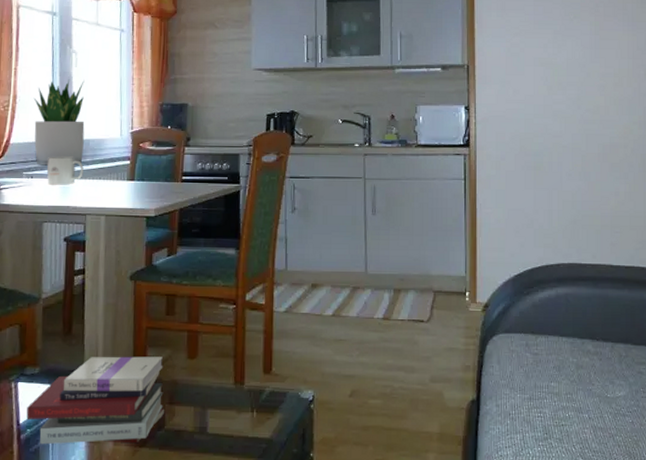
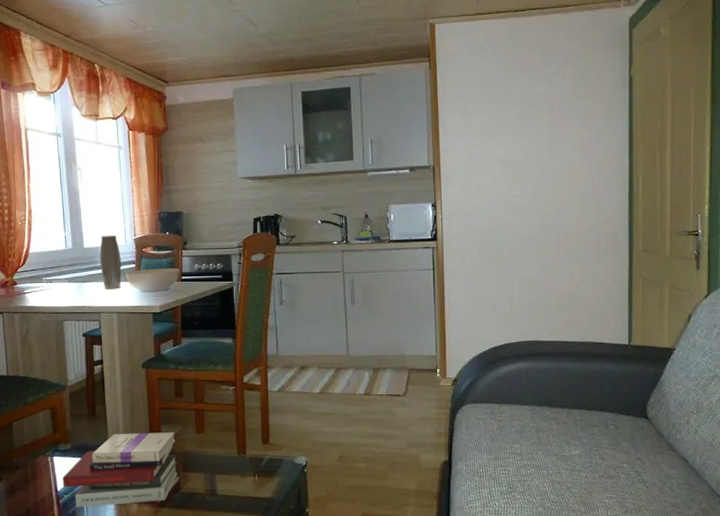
planter: present [33,79,85,166] -> none [46,193,94,271]
mug: present [46,156,84,186] -> none [63,262,95,289]
vase: none [90,127,115,188] -> present [100,235,122,290]
bowl: none [117,166,181,193] -> present [125,268,180,292]

